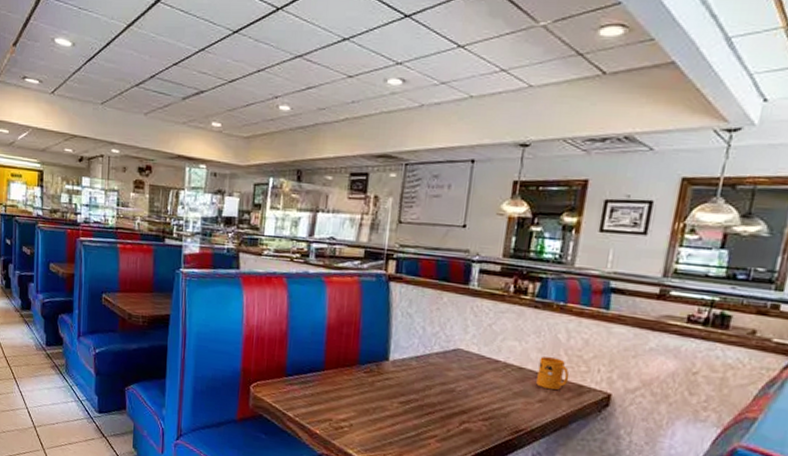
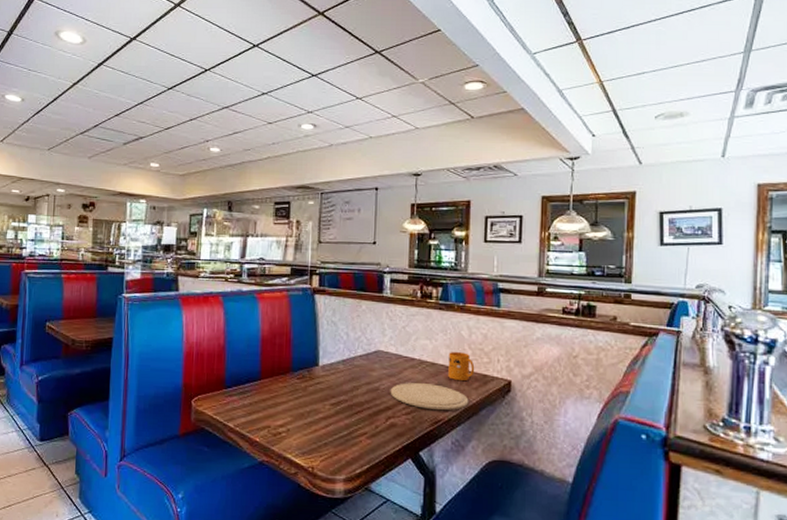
plate: none [467,386,558,421] -> present [390,383,469,411]

